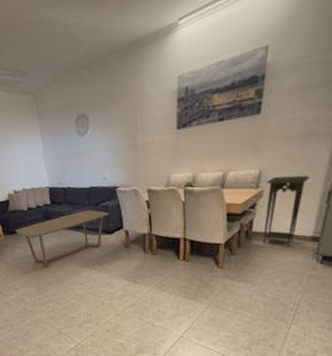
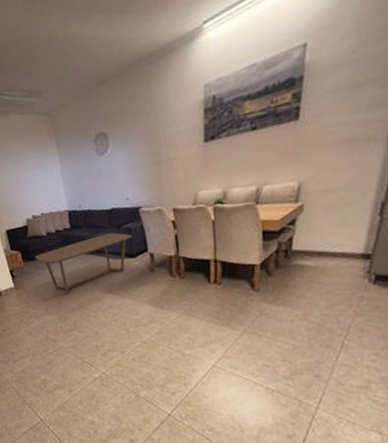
pedestal table: present [262,175,310,247] -> none [304,185,359,267]

